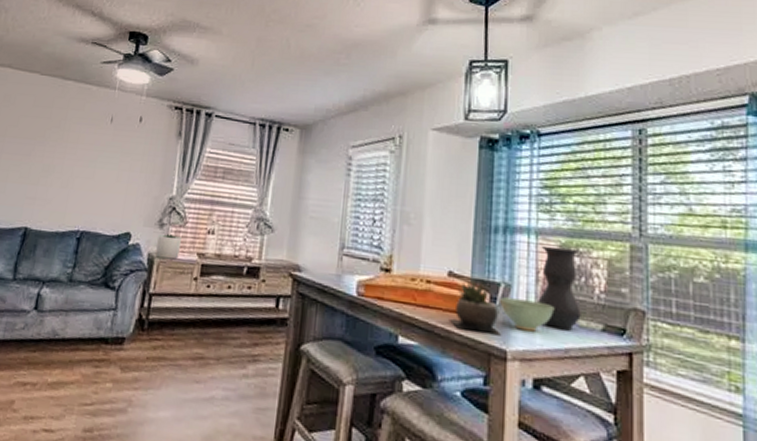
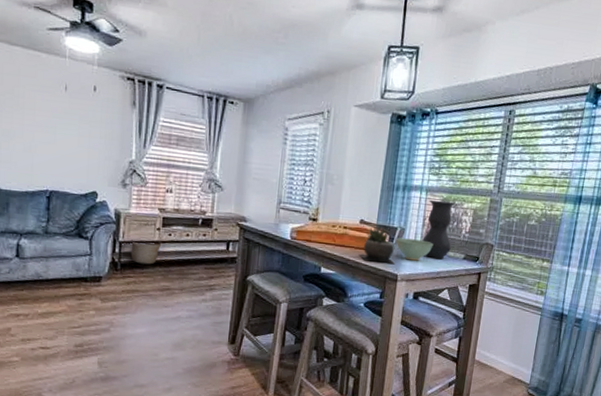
planter: present [155,234,181,260] -> none [122,193,143,214]
basket: none [161,291,198,324] -> present [130,240,162,265]

